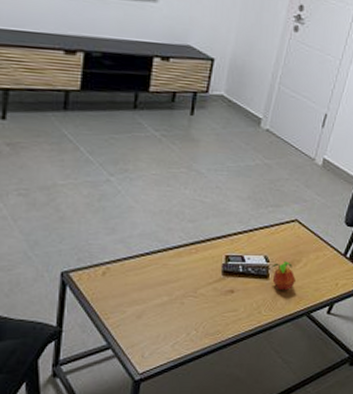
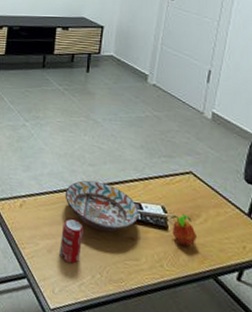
beverage can: none [151,279,180,325] -> present [59,218,83,264]
decorative bowl: none [159,237,241,288] -> present [65,180,139,232]

